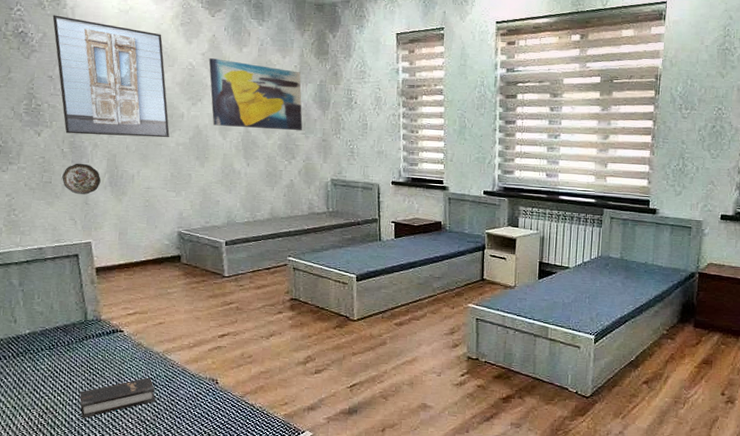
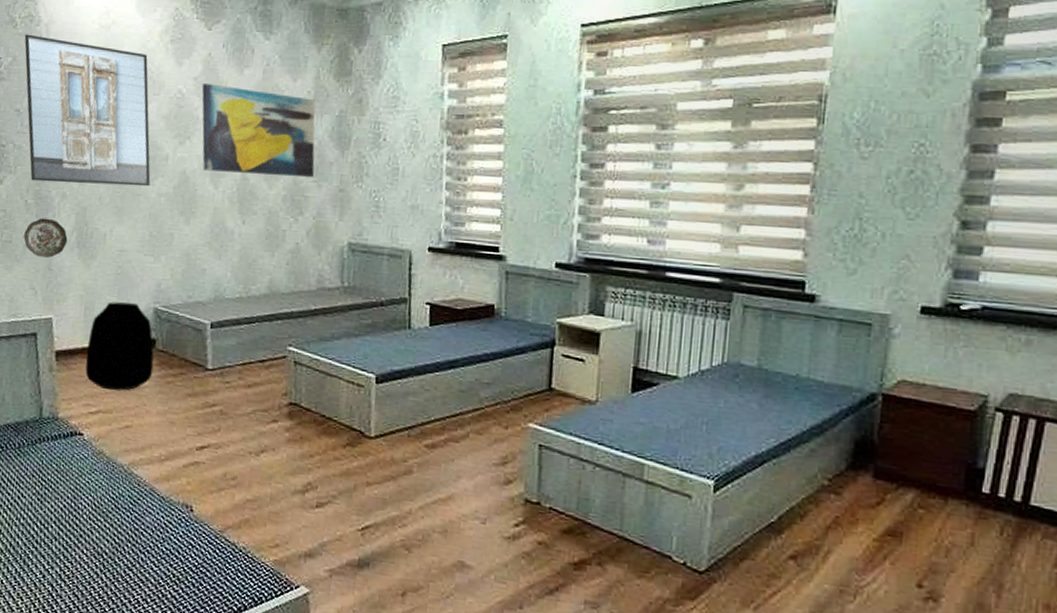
hardback book: present [79,377,157,418] -> none [28,496,117,544]
backpack: none [122,228,180,296] -> present [85,301,154,391]

